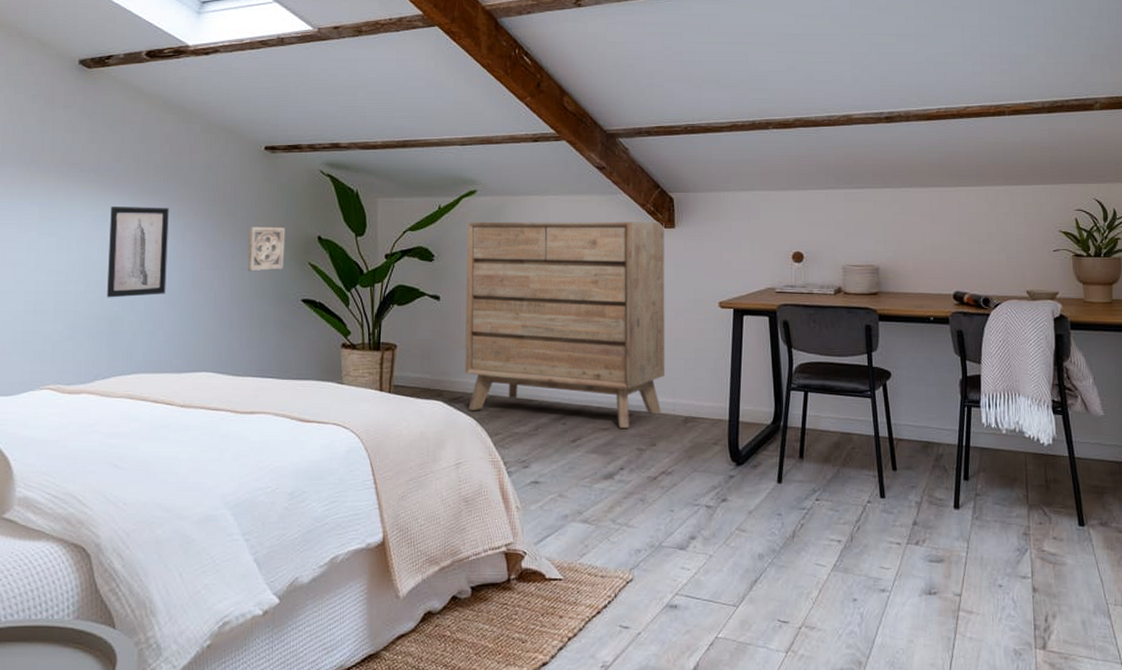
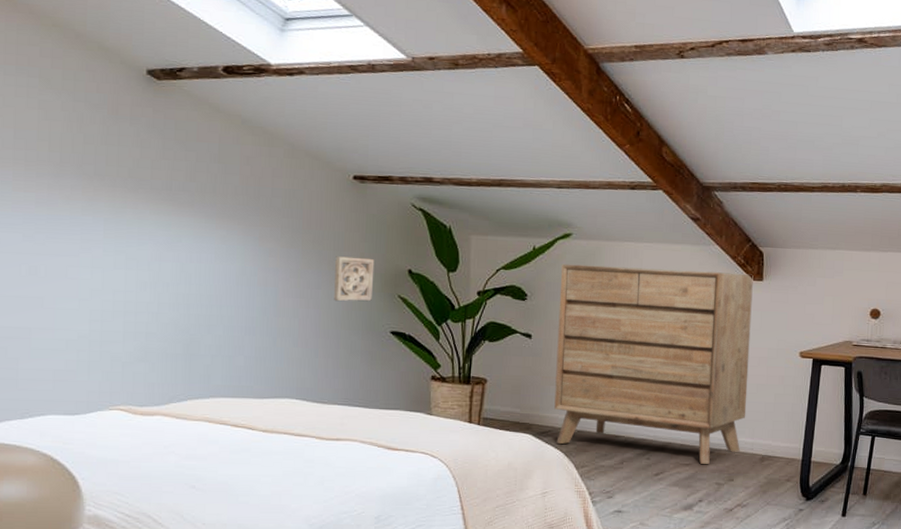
wall art: present [107,207,169,298] -> none [182,228,249,321]

